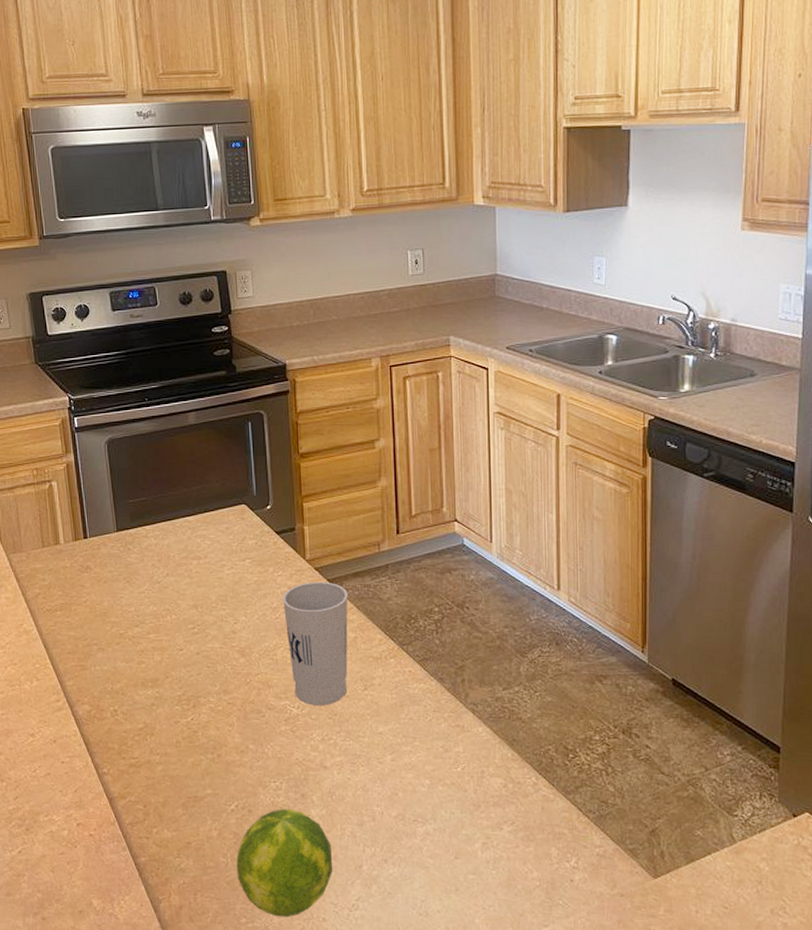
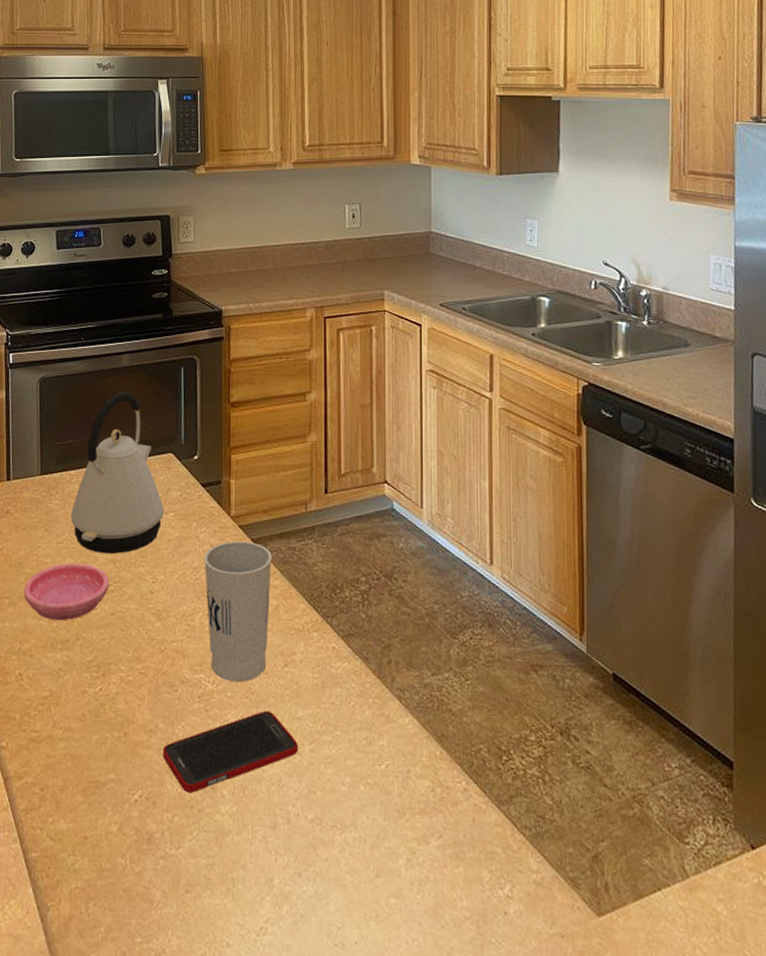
saucer: none [111,610,193,662] -> present [24,563,110,621]
kettle: none [149,448,241,601] -> present [70,391,165,555]
fruit: present [236,809,333,917] -> none [135,802,241,939]
cell phone: none [254,728,381,801] -> present [162,710,299,793]

